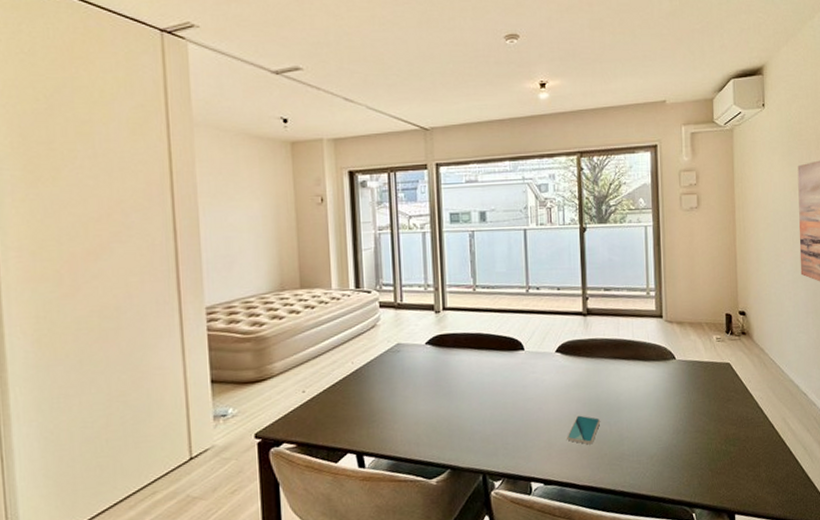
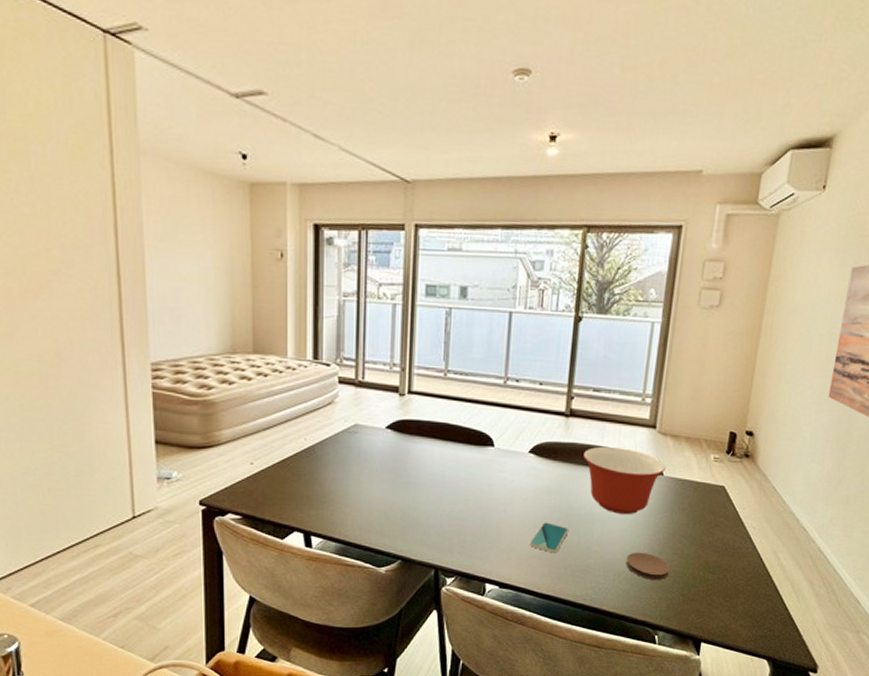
mixing bowl: none [604,338,677,400] -> present [583,446,666,515]
coaster: none [656,433,695,460] -> present [626,552,670,581]

